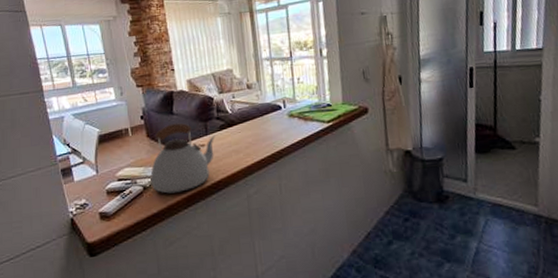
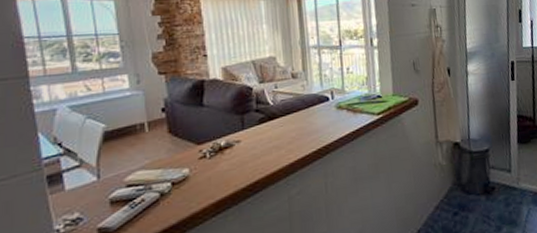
kettle: present [150,123,215,194] -> none [170,116,253,200]

